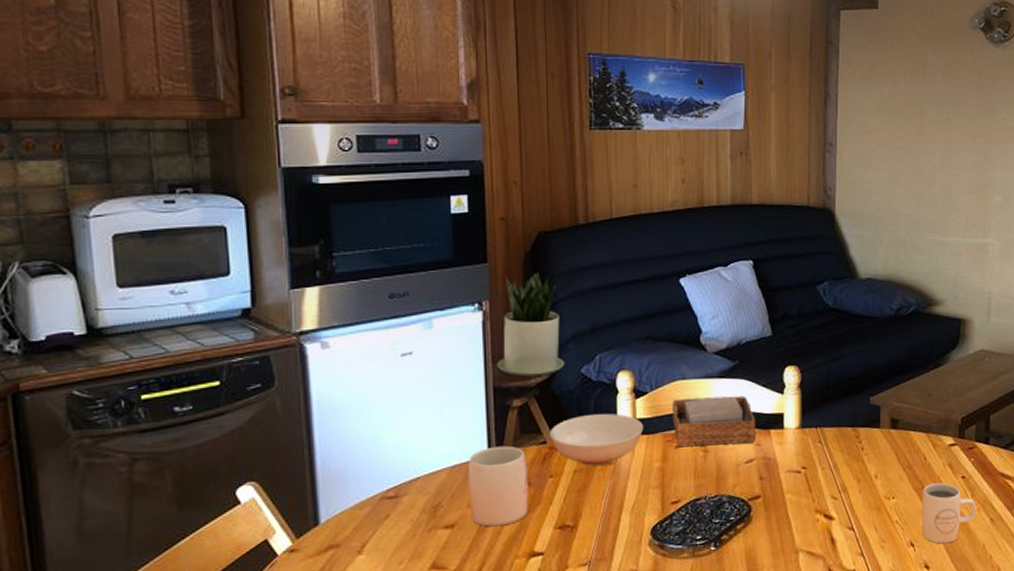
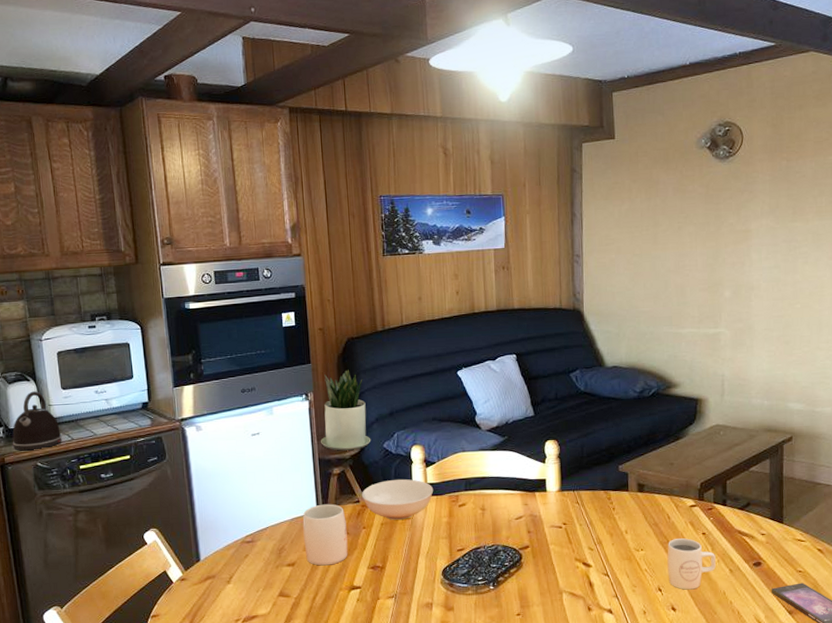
kettle: none [33,289,115,374] -> present [12,391,62,451]
napkin holder: present [672,396,756,448] -> none [455,465,524,506]

